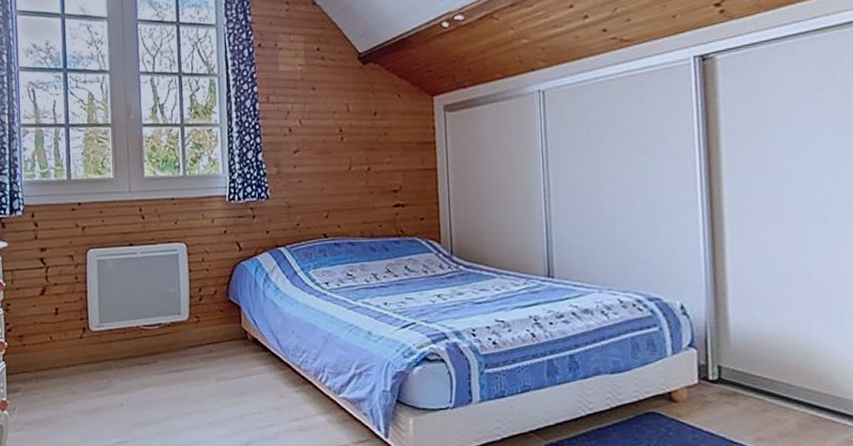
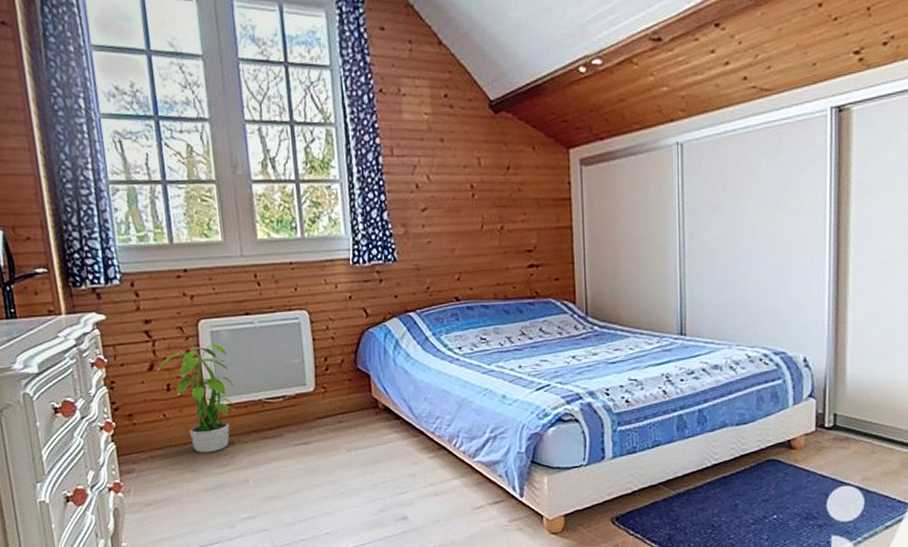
potted plant: none [48,271,116,376] -> present [157,344,236,453]

